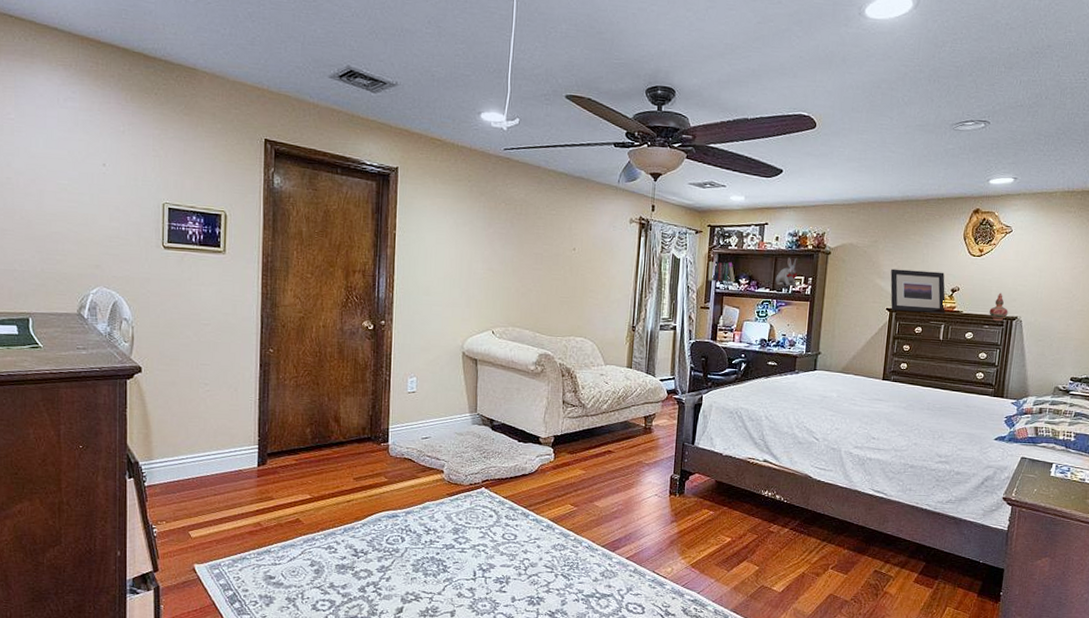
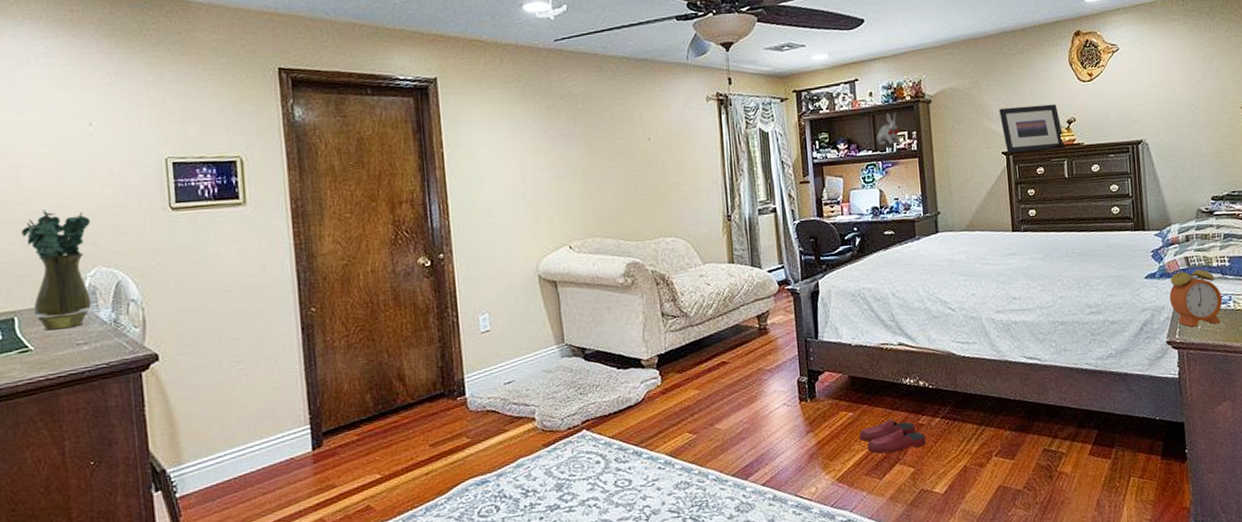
vase: none [41,232,97,334] -> present [21,210,91,331]
books: present [708,261,735,283] -> none [800,127,833,152]
slippers: none [716,522,773,551] -> present [859,419,926,453]
decorative vase: present [989,292,1008,322] -> none [1111,116,1132,148]
alarm clock: none [1013,431,1062,489] -> present [1169,261,1223,328]

